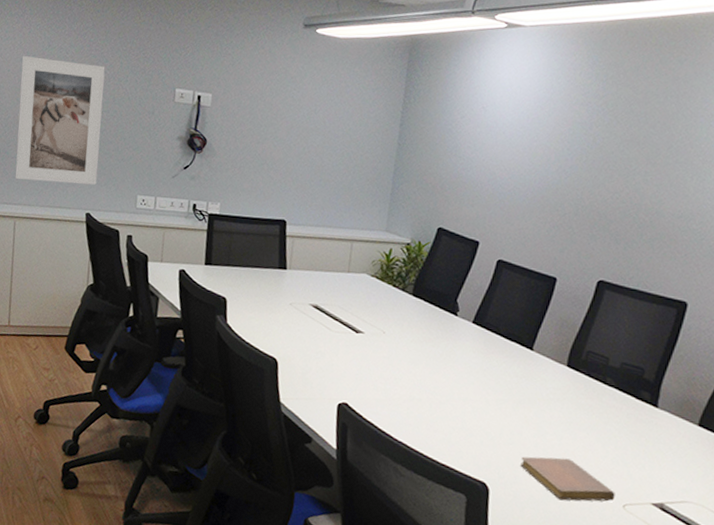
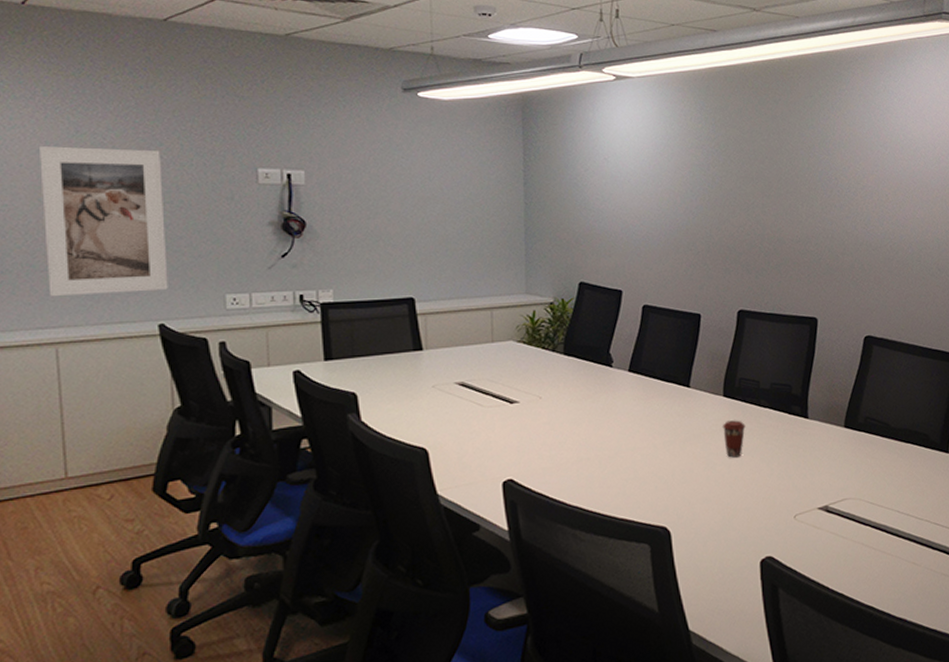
notebook: present [520,456,615,502] -> none [696,484,786,526]
coffee cup: none [559,392,586,431] -> present [722,420,746,458]

